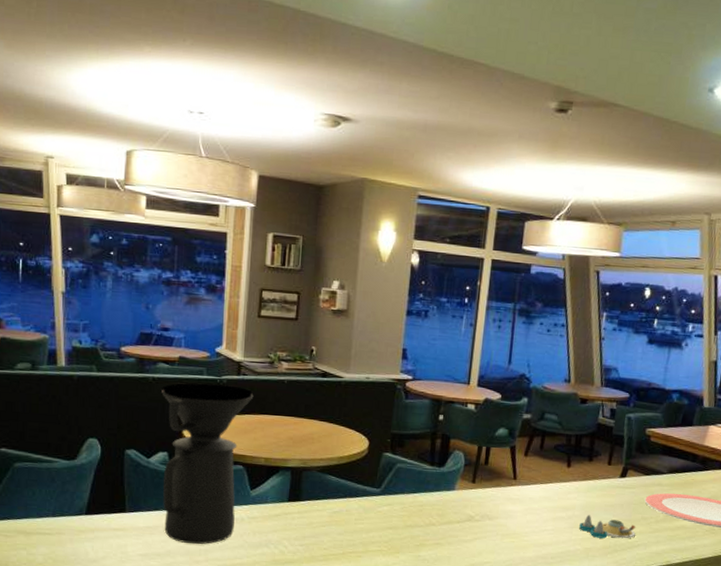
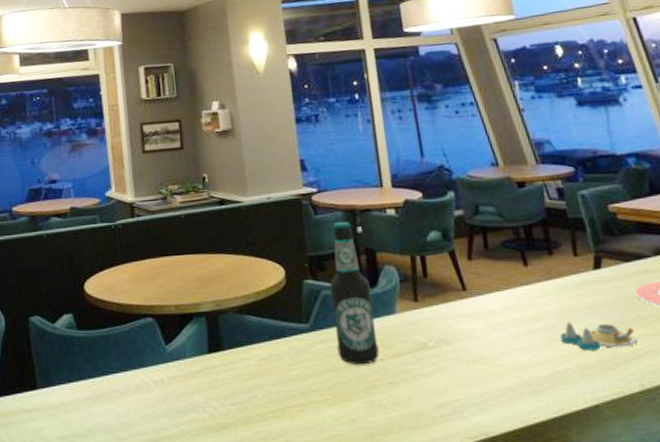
coffee maker: present [162,382,254,545] -> none [57,229,155,419]
bottle: none [399,408,439,528] -> present [329,222,380,366]

